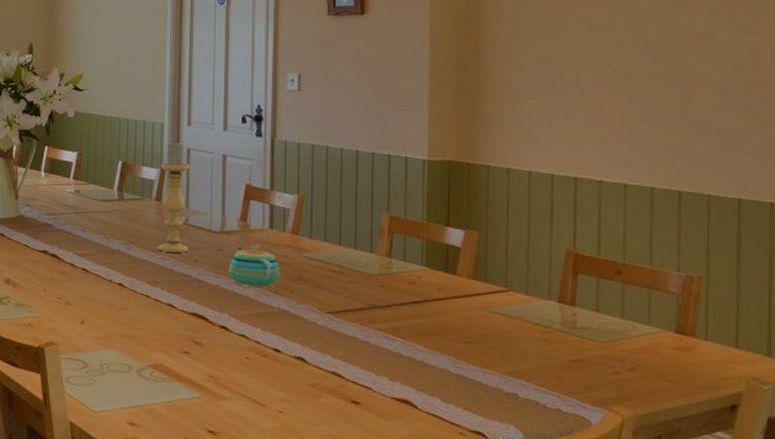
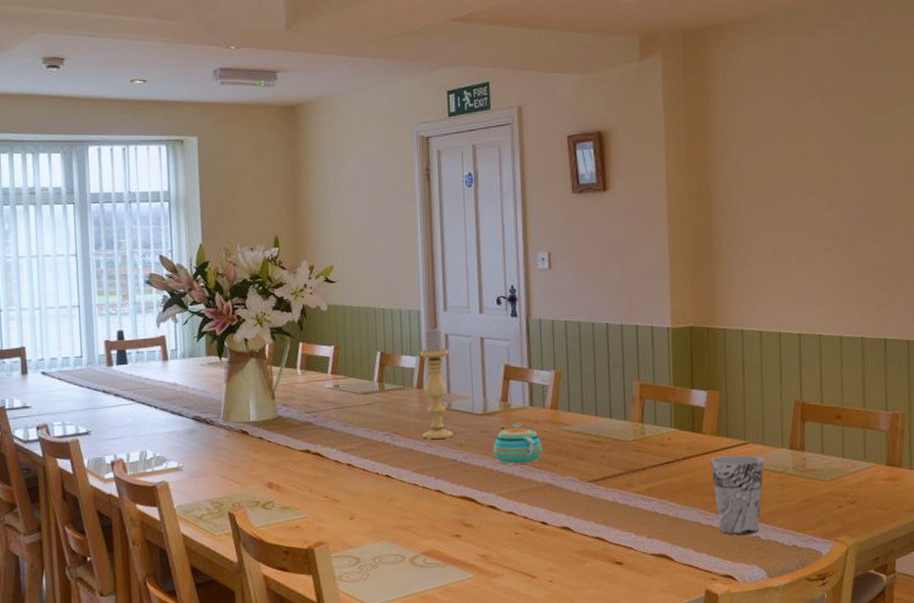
cup: none [465,301,527,390] -> present [711,455,765,535]

